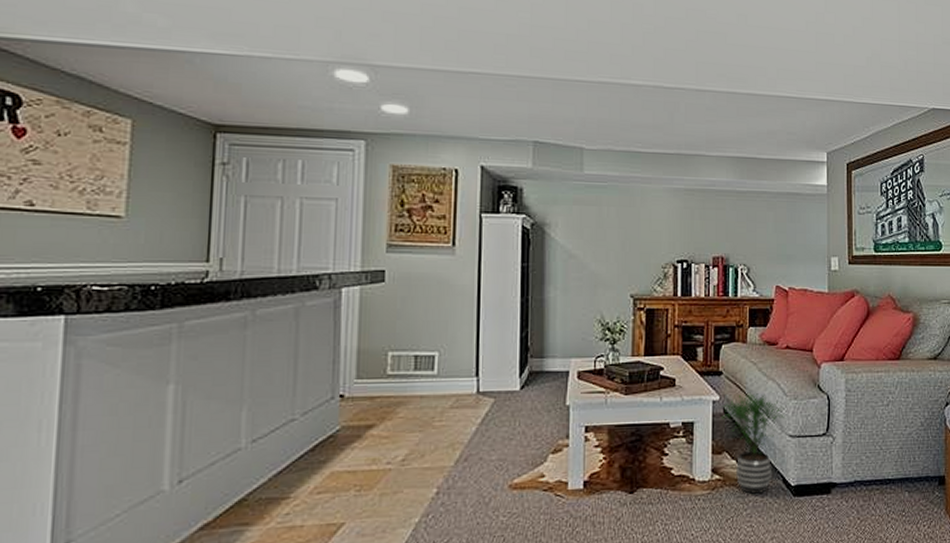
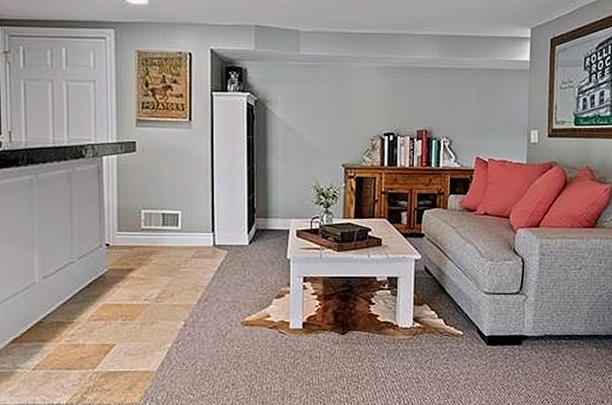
potted plant: present [721,392,787,494] -> none [422,253,483,341]

